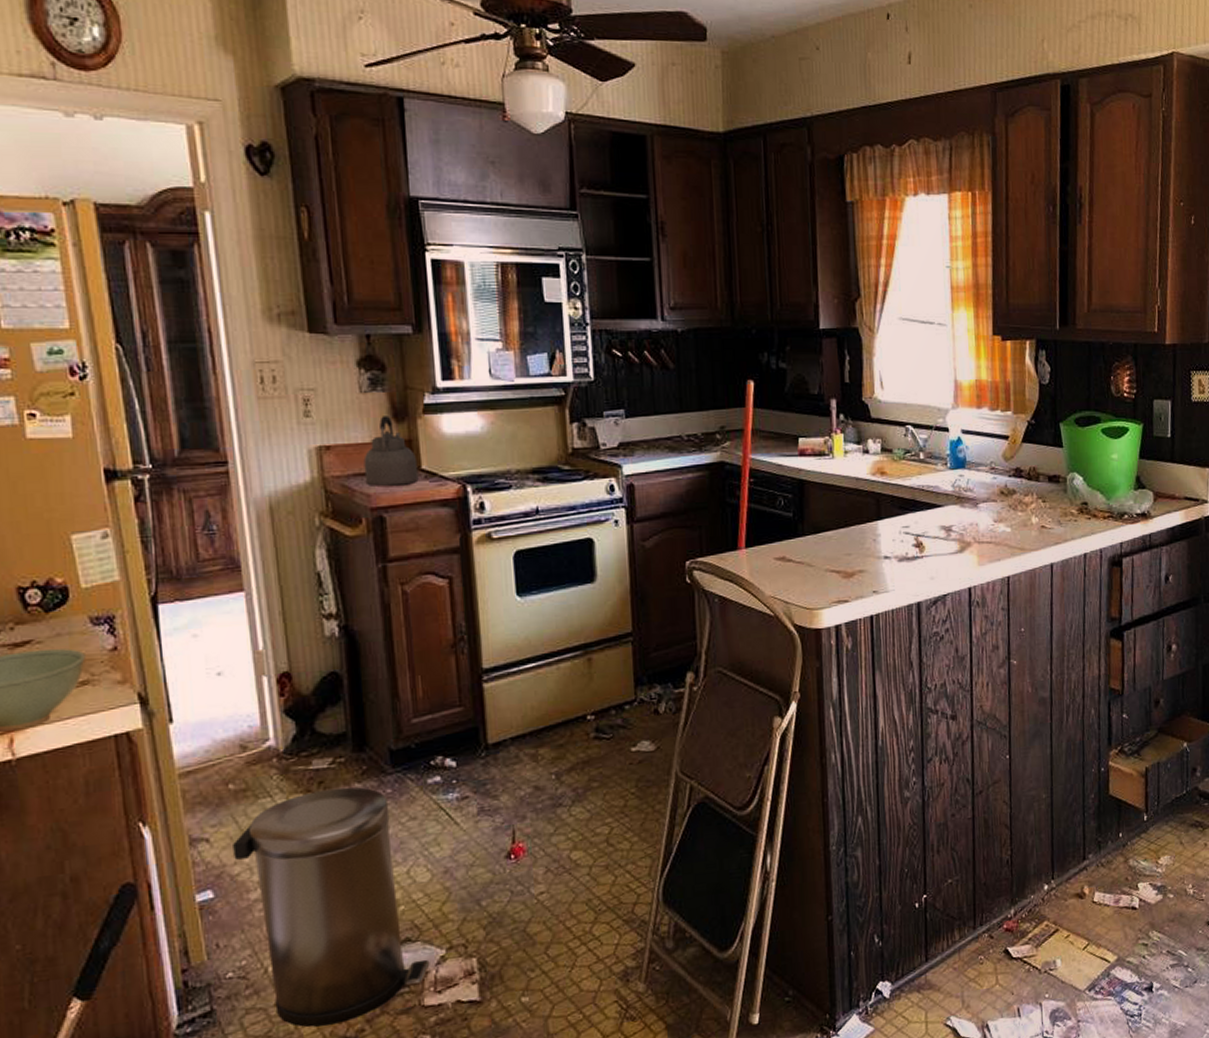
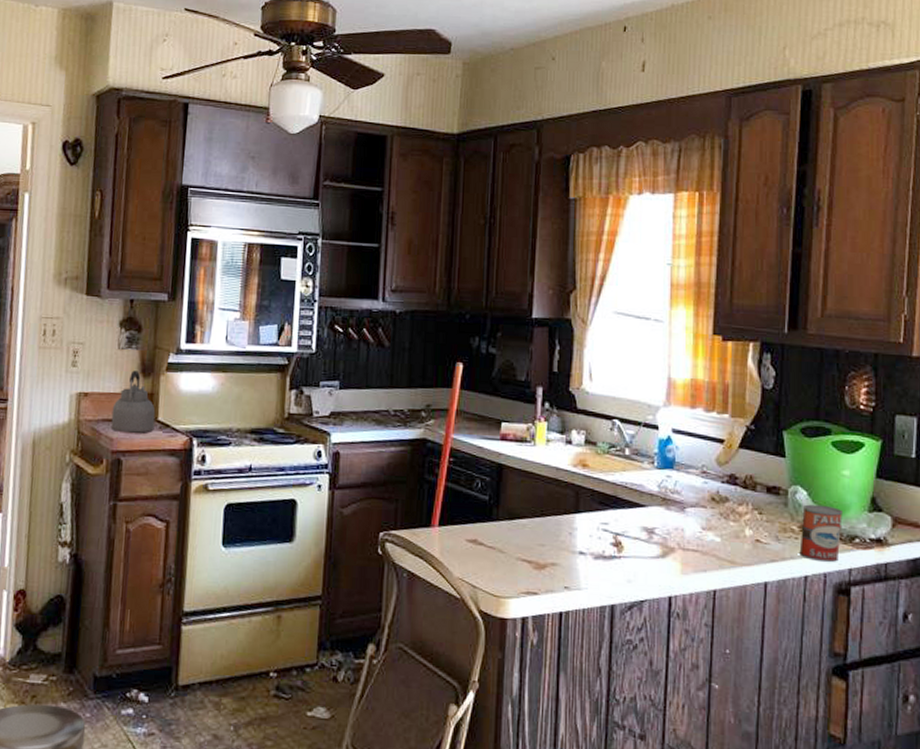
can: none [1078,488,1113,540] -> present [799,504,843,563]

